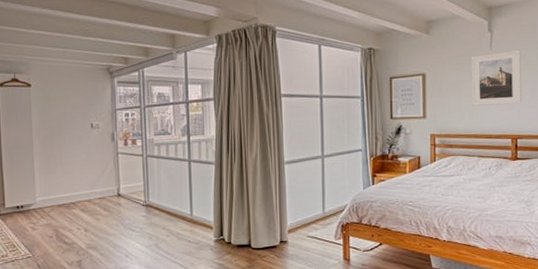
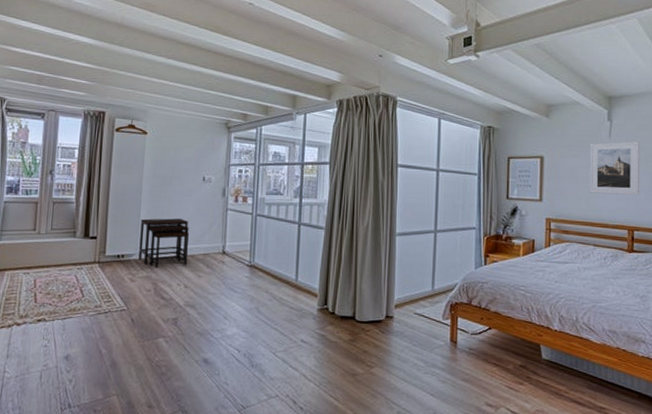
desk: none [36,166,84,215] -> present [138,218,190,268]

